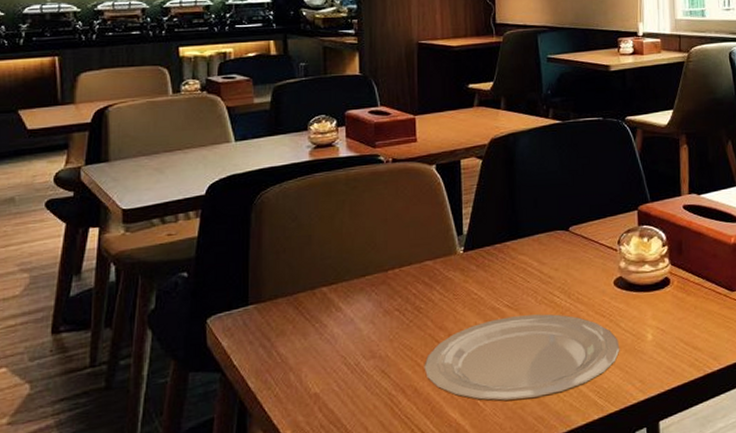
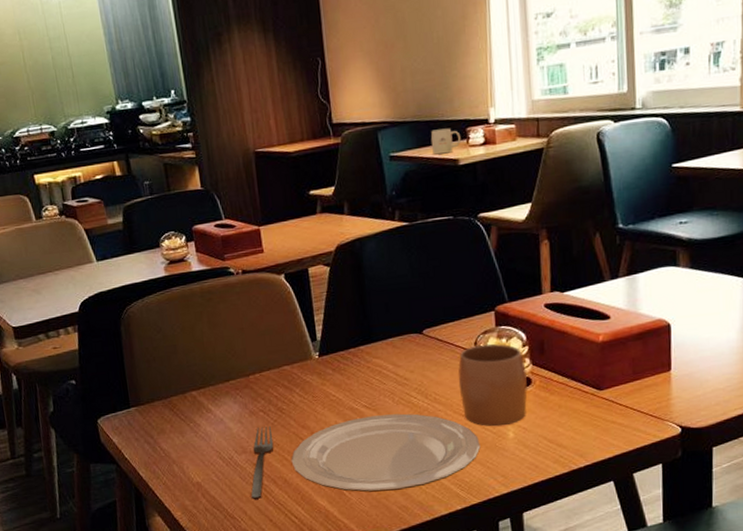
fork: none [375,327,407,412] -> present [251,426,274,499]
mug: none [585,37,613,60] -> present [430,128,461,155]
mug: none [601,242,666,328] -> present [458,343,528,426]

